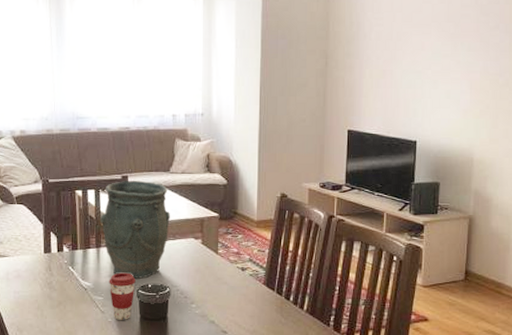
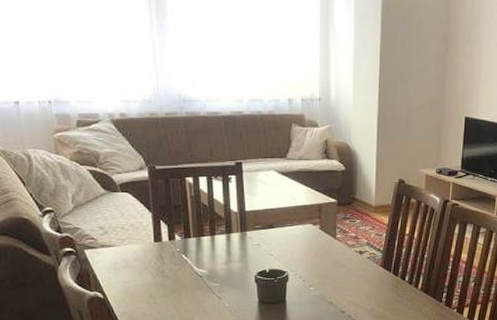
vase: present [99,180,170,279] -> none [213,166,287,265]
coffee cup: present [109,272,136,321] -> none [225,259,253,306]

